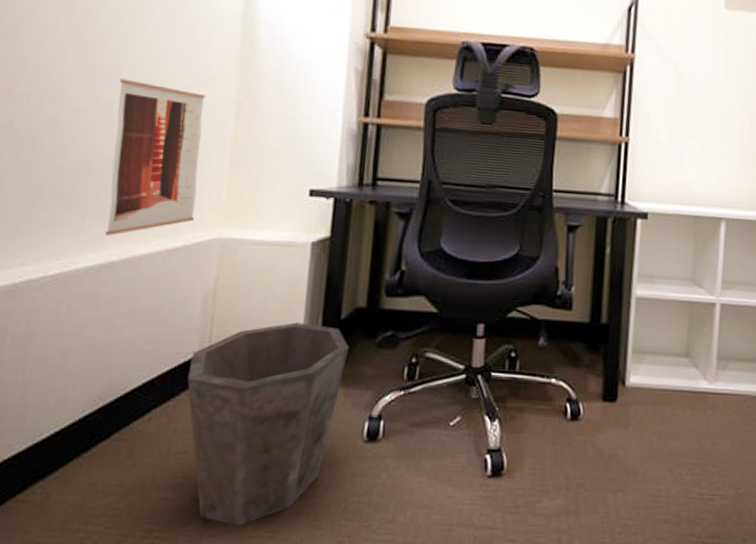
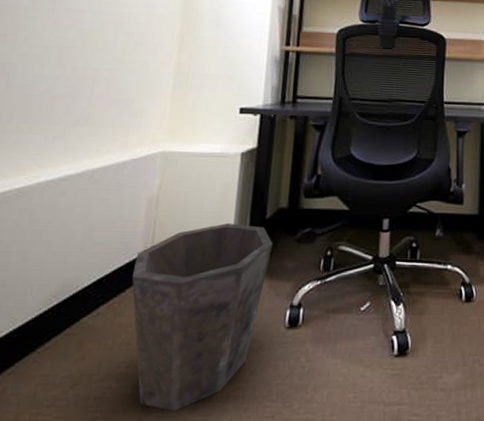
wall art: present [104,78,205,236] -> none [64,20,154,153]

